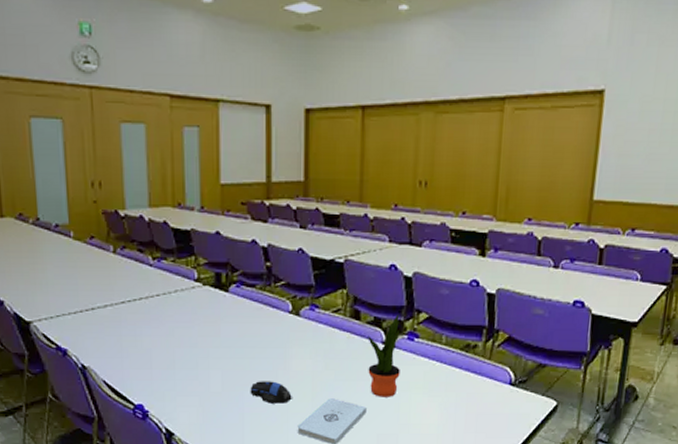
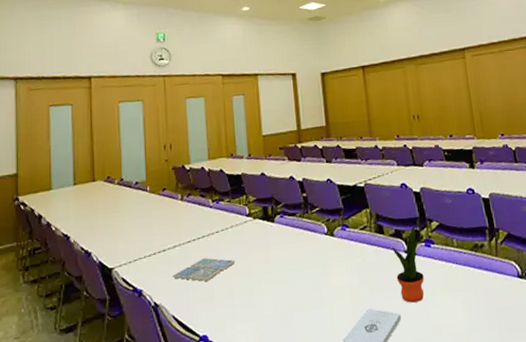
drink coaster: none [103,323,179,348] -> present [173,257,236,282]
computer mouse: present [250,381,292,404] -> none [298,298,335,321]

